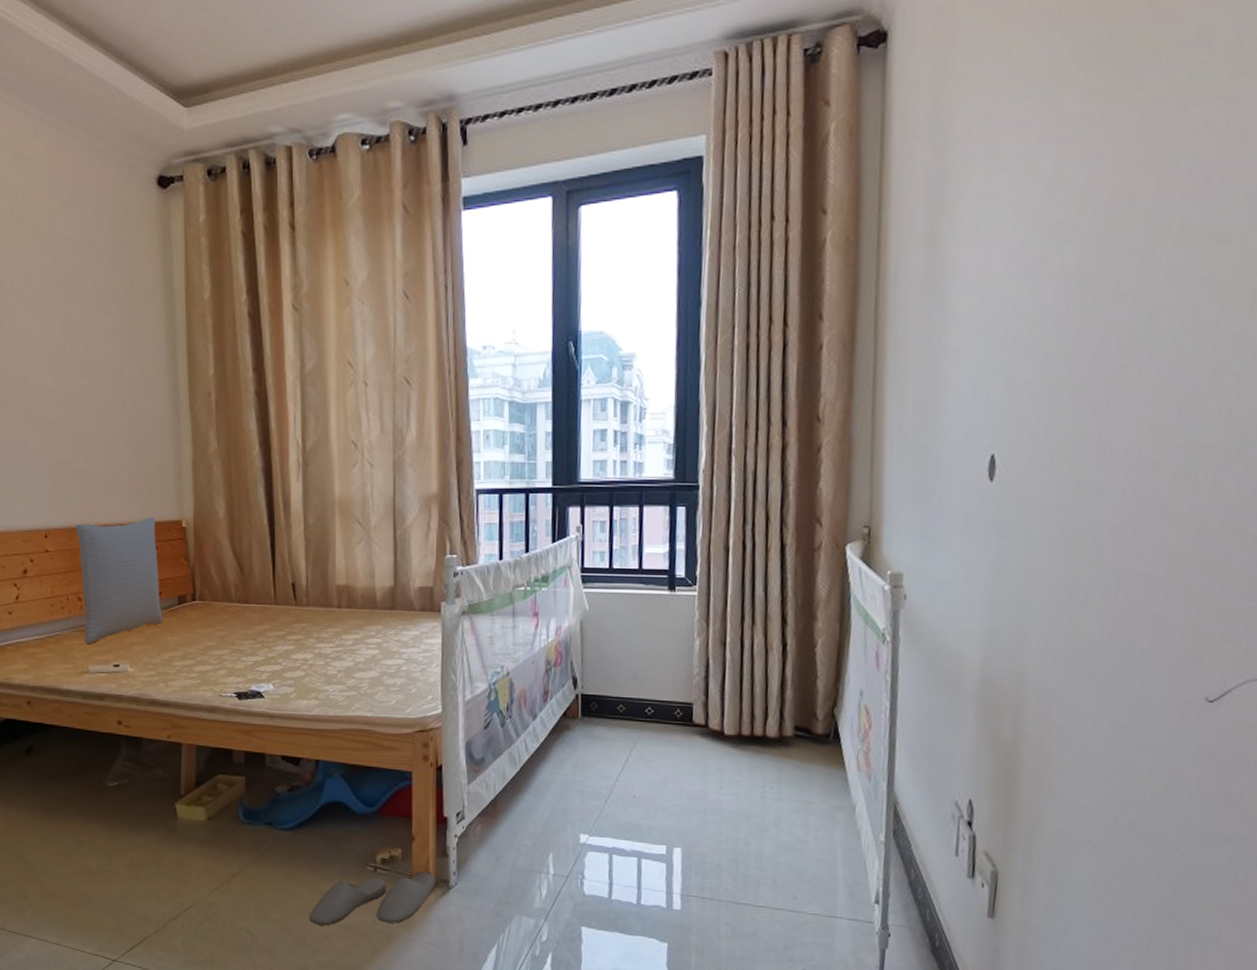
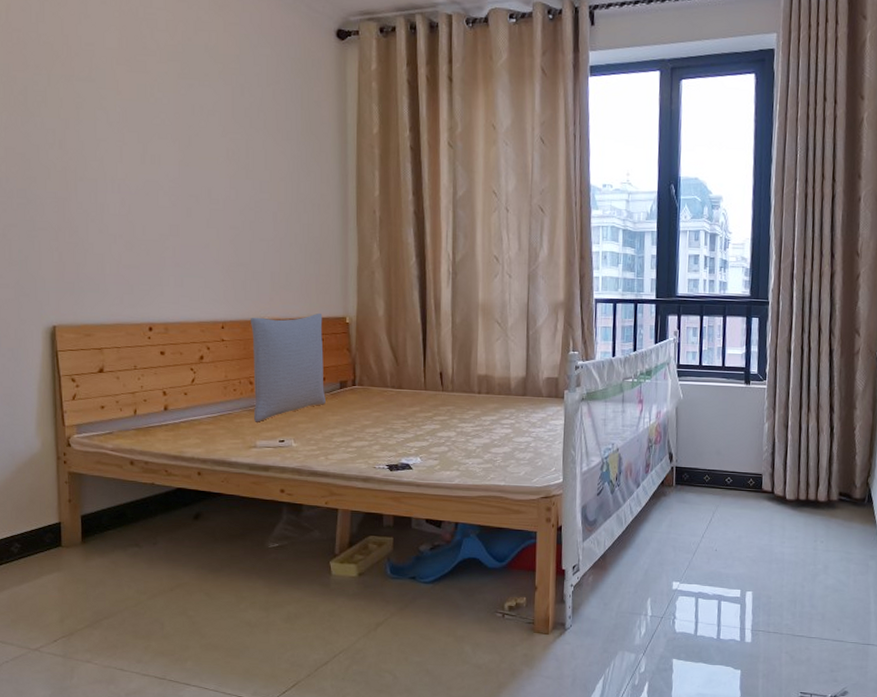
slippers: present [309,871,436,926] -> none [445,616,554,665]

